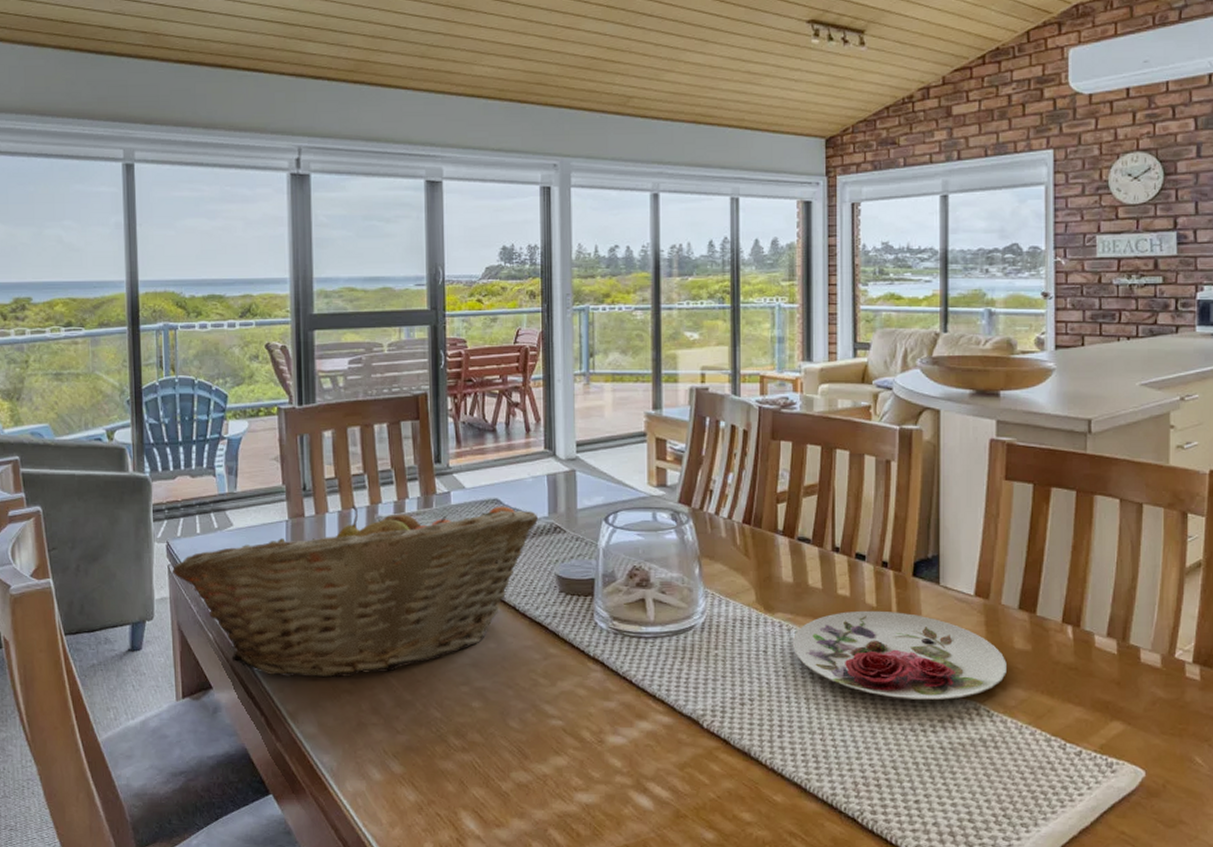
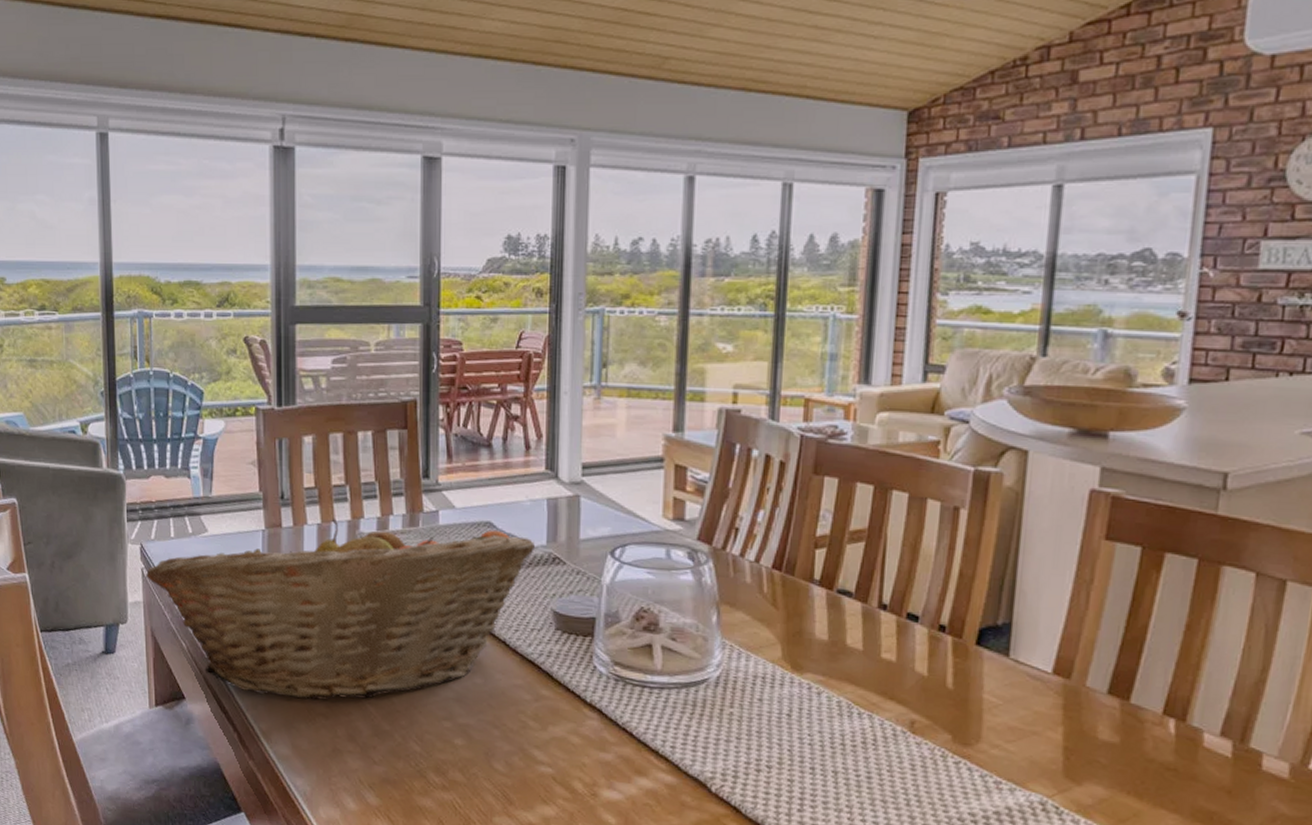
plate: present [792,610,1007,700] -> none [821,678,1086,790]

